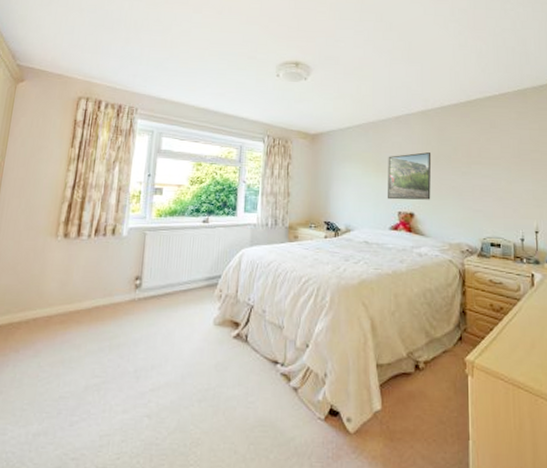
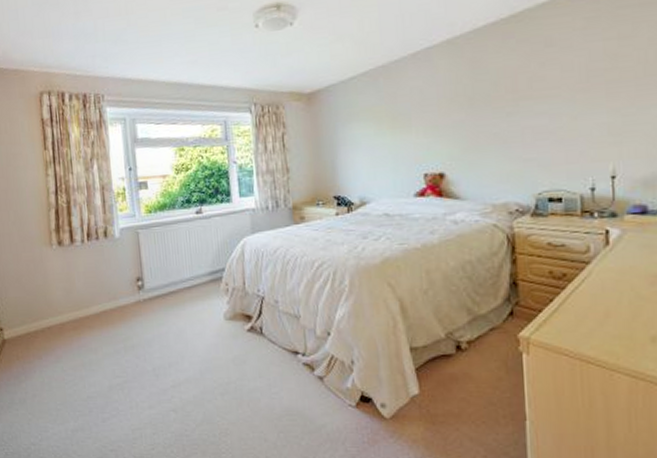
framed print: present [388,152,432,200] -> none [406,93,466,161]

